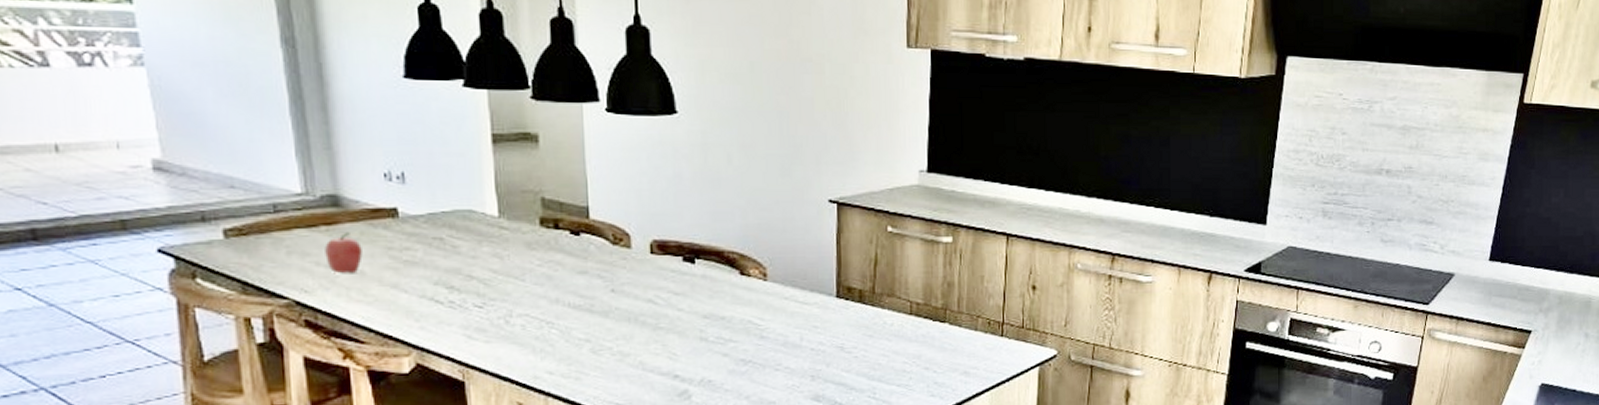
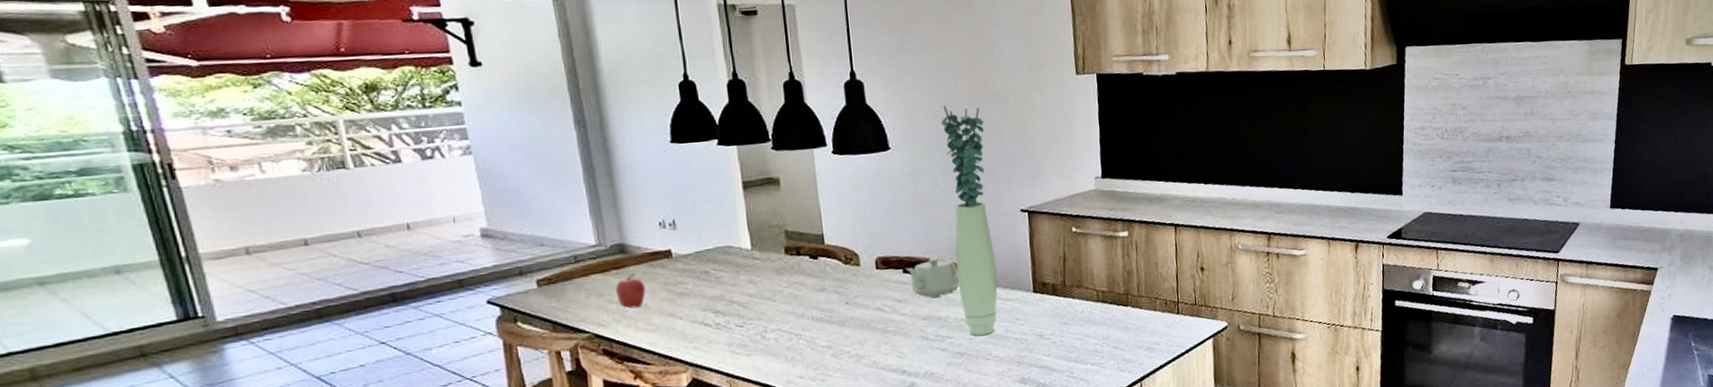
teapot: none [685,247,750,294] -> present [905,257,960,298]
vase: none [741,67,795,343] -> present [941,105,998,337]

